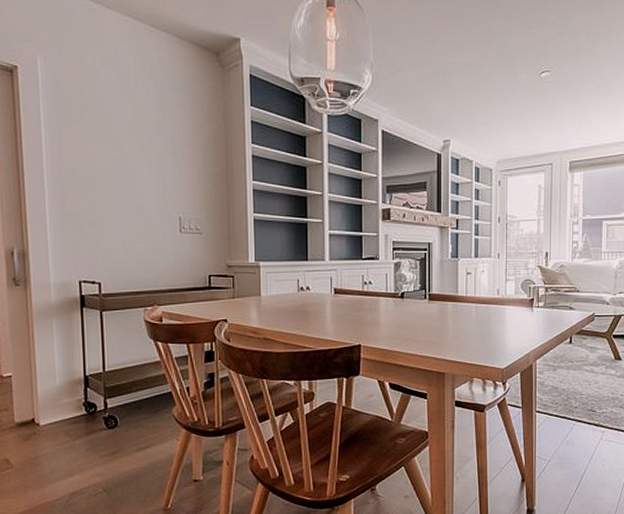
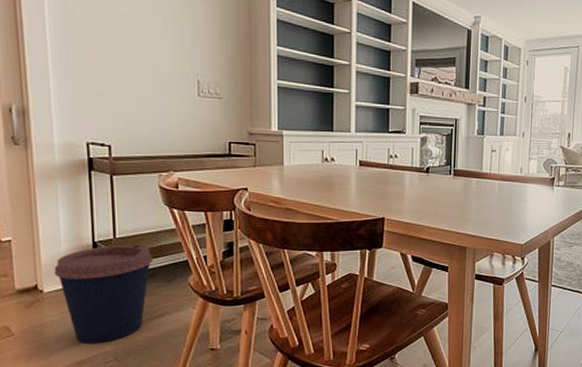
coffee cup: none [50,377,140,475] -> present [54,244,153,343]

